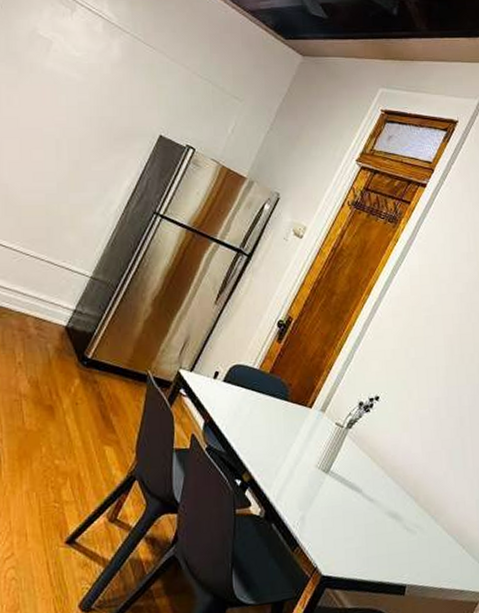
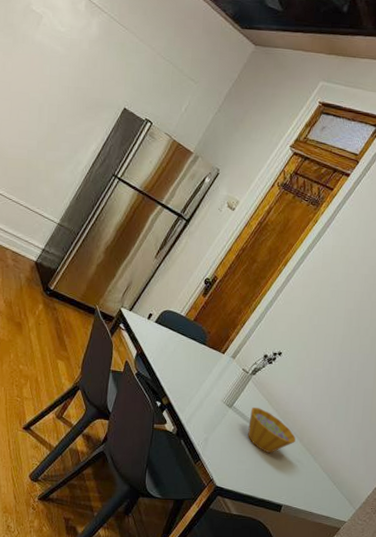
bowl: none [351,467,410,522] -> present [248,406,296,453]

